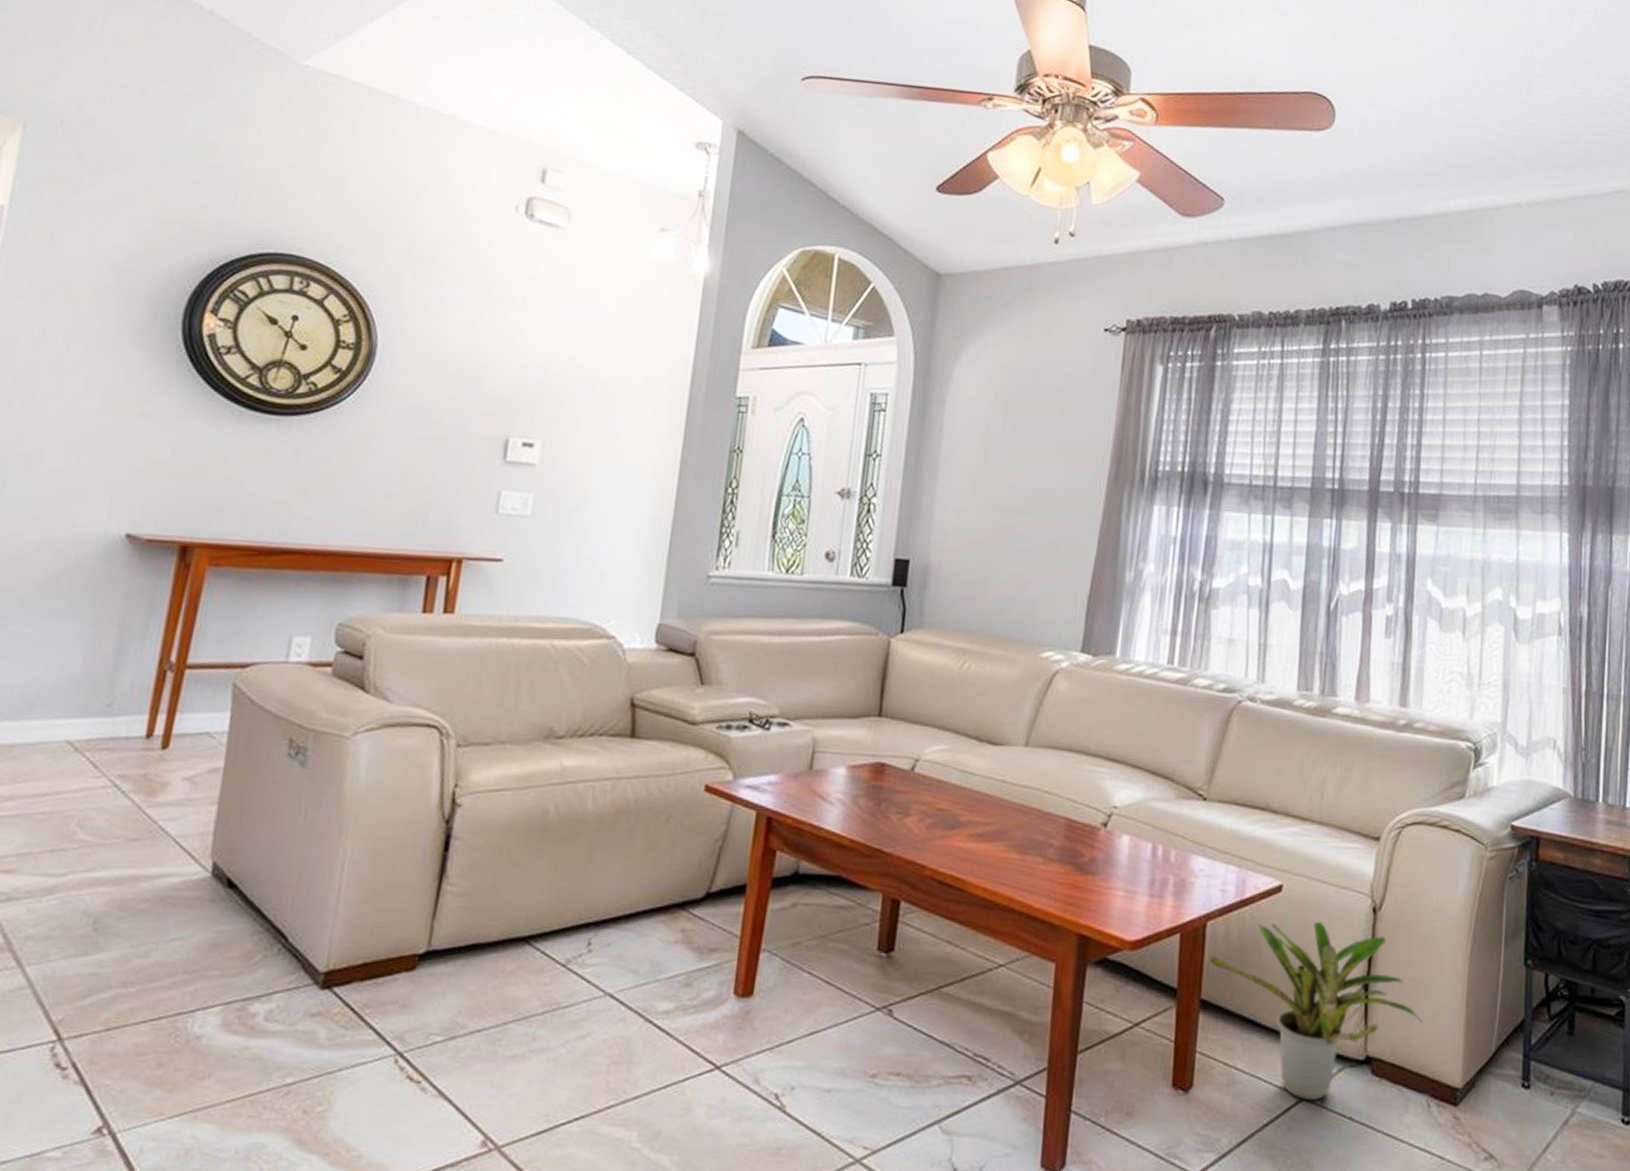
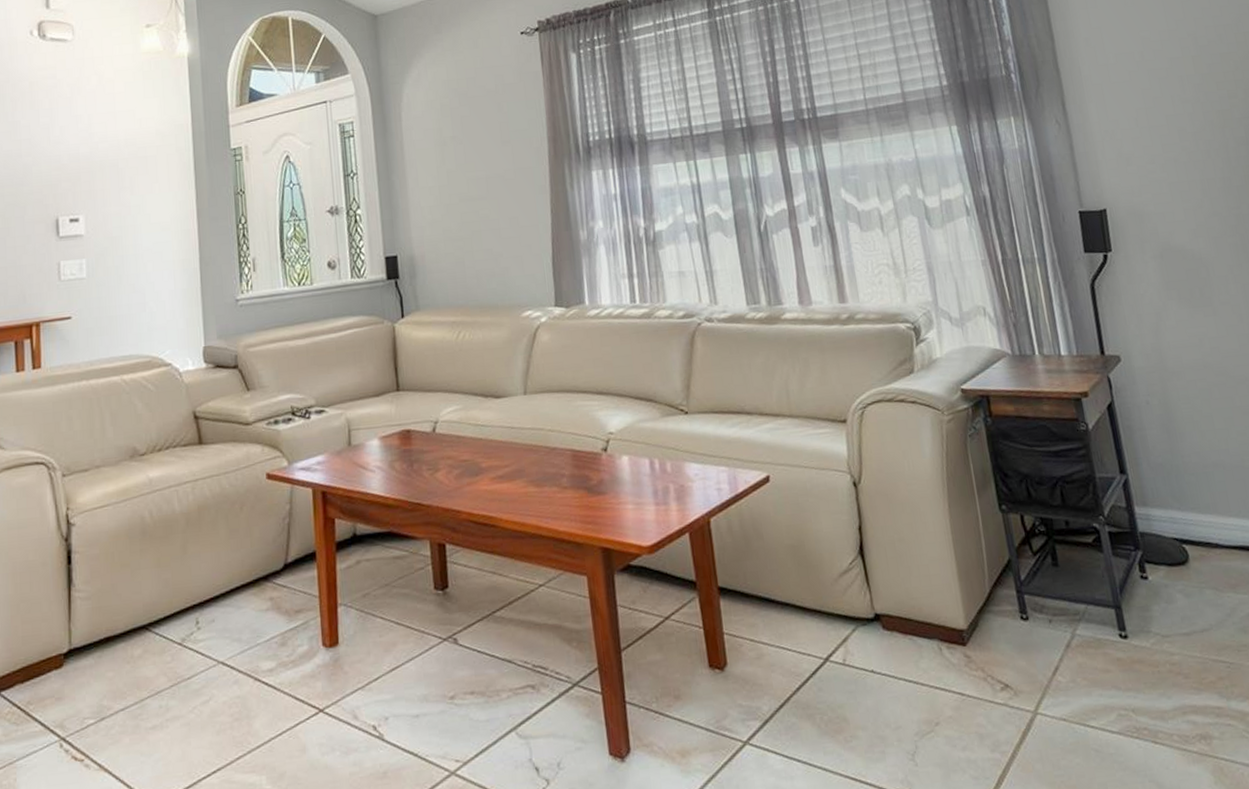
potted plant: present [1209,921,1423,1101] -> none [719,501,919,662]

